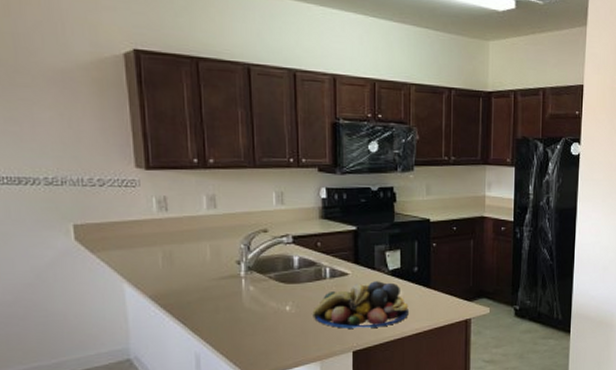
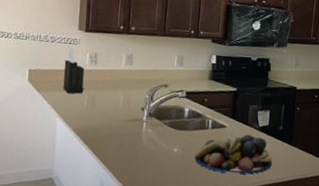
knife block: none [122,189,156,252] -> present [63,45,85,94]

